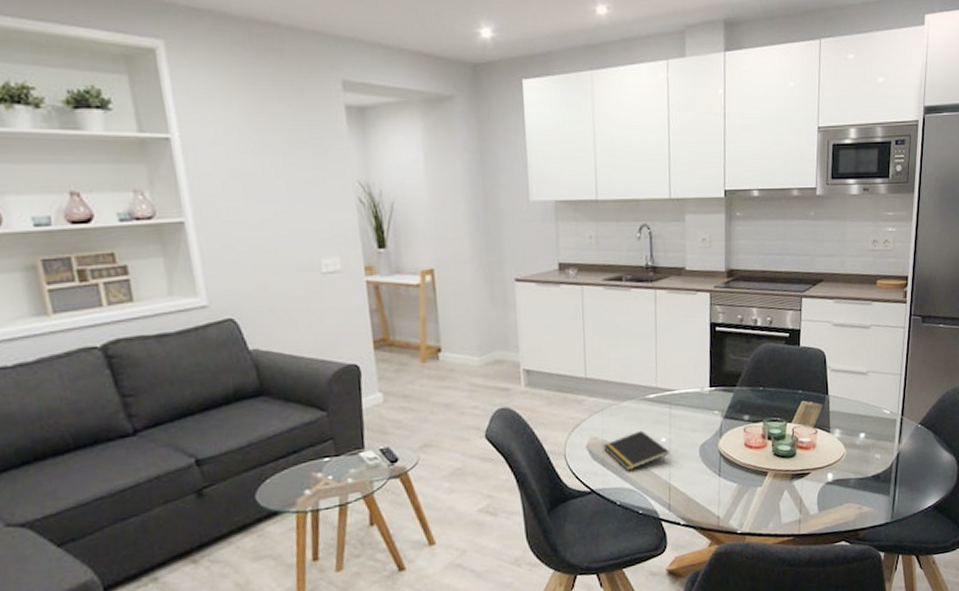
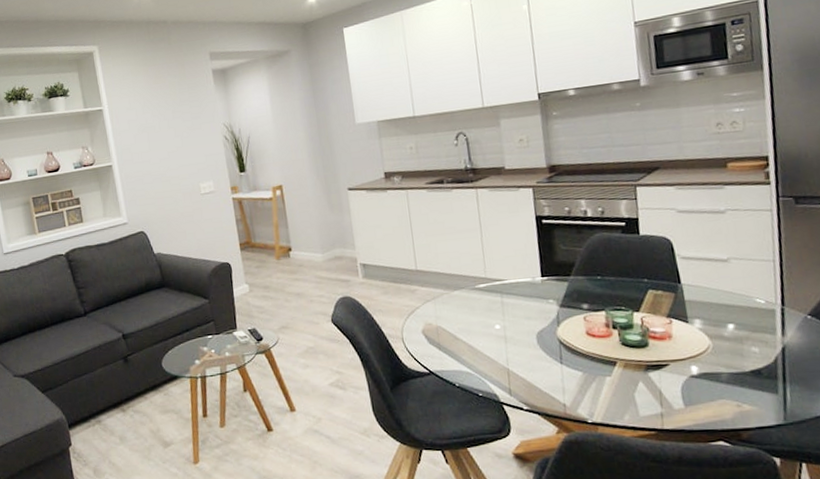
notepad: present [604,430,670,471] -> none [438,317,505,355]

